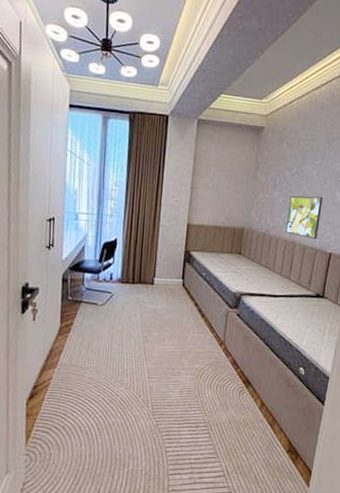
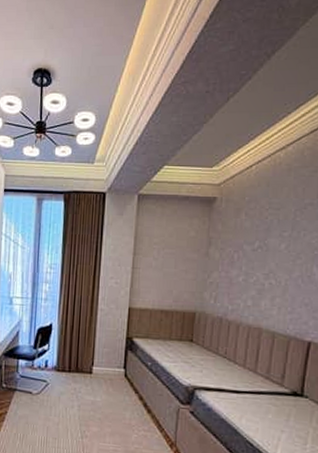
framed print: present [285,195,323,240] -> none [247,273,296,326]

